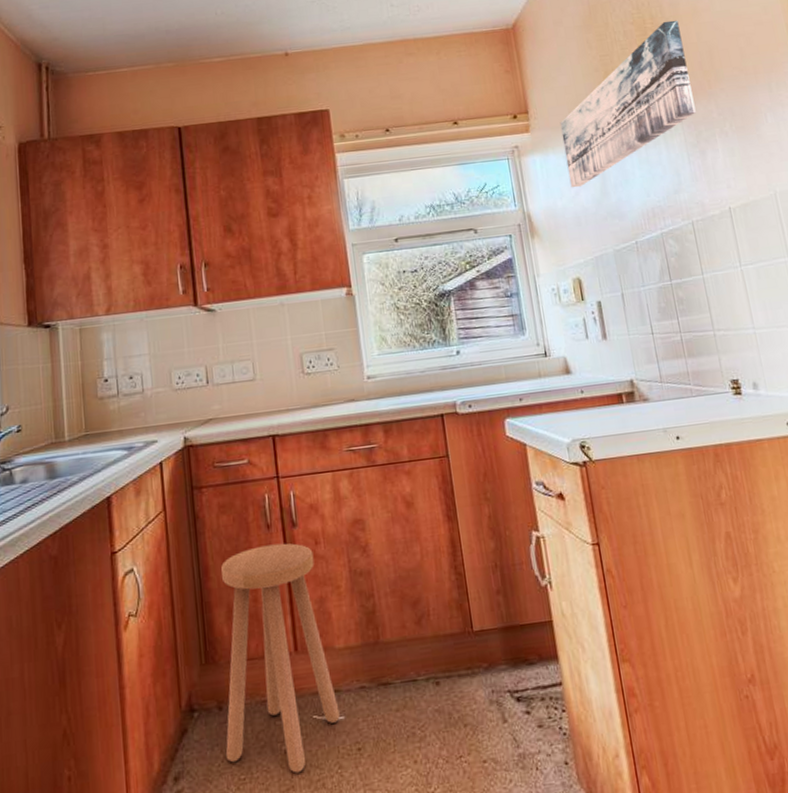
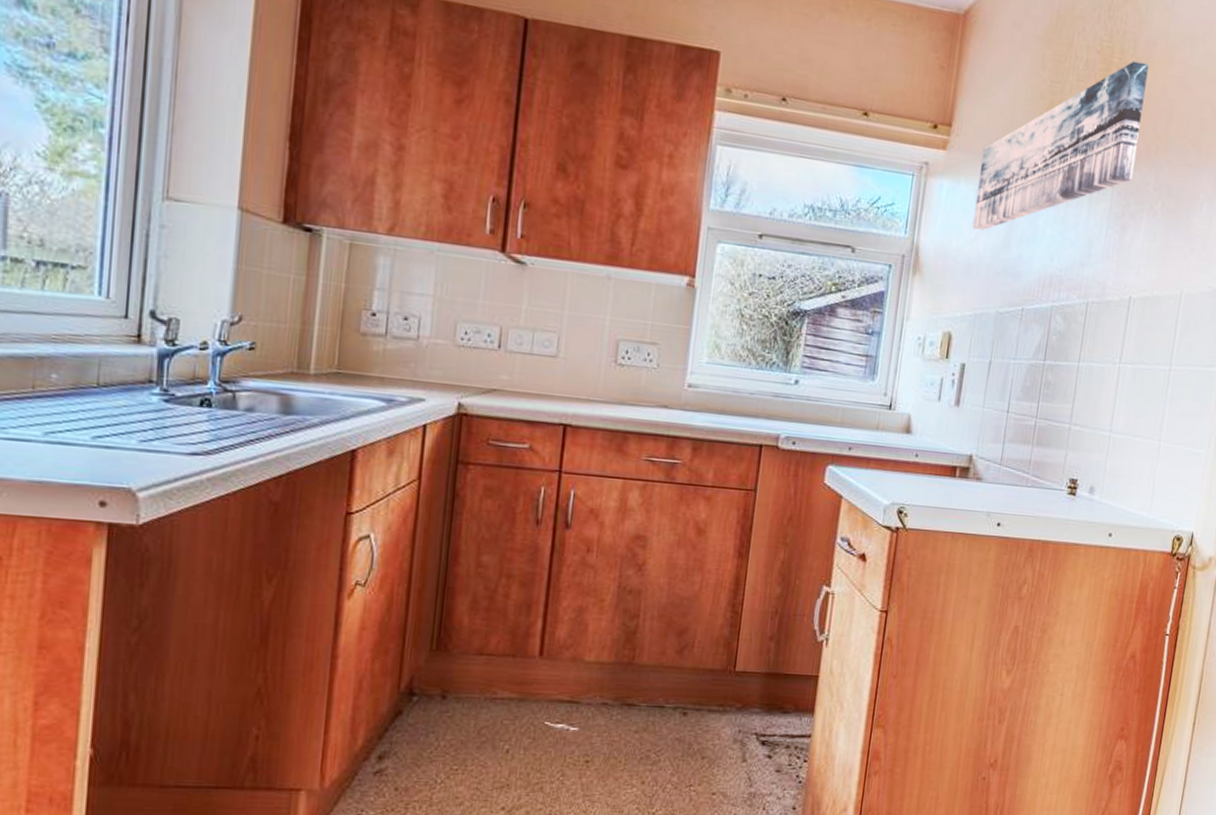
stool: present [221,543,340,774] -> none [440,540,583,773]

